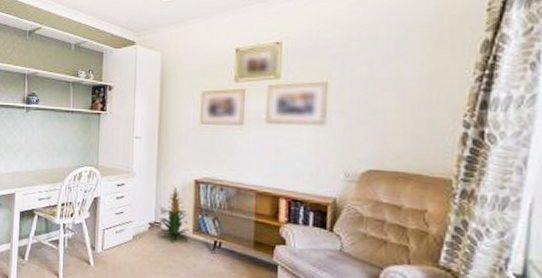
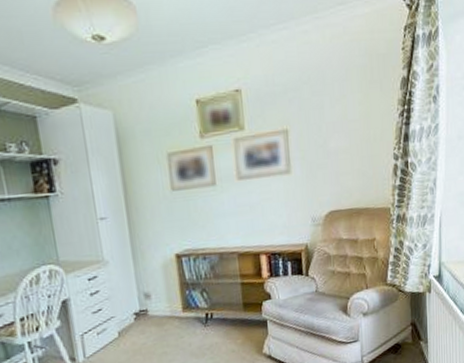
indoor plant: present [157,185,190,242] -> none [144,265,181,327]

